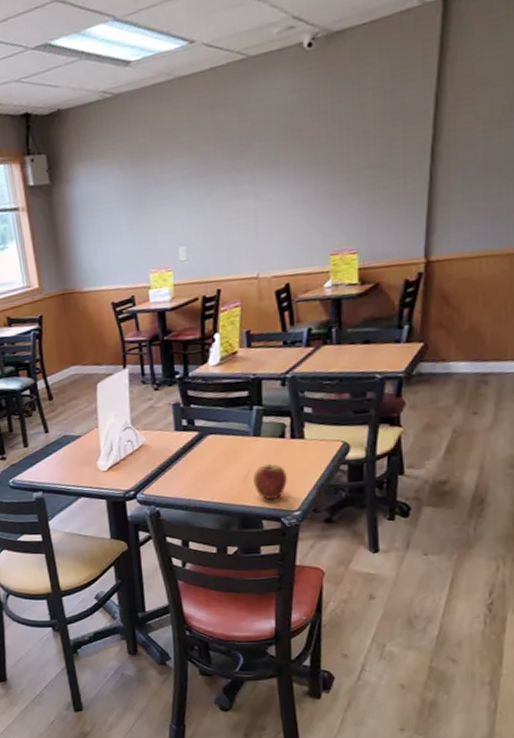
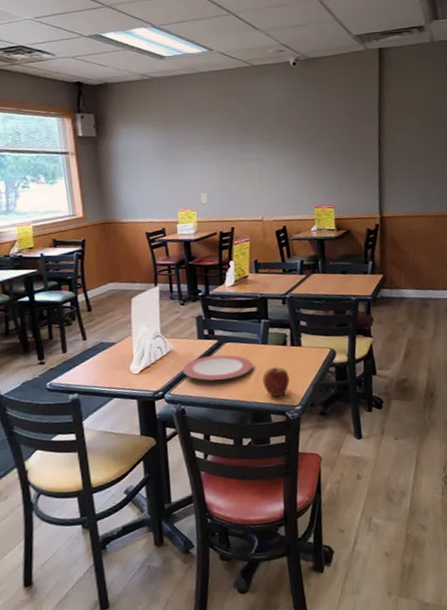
plate: none [156,449,242,480] -> present [182,354,253,381]

